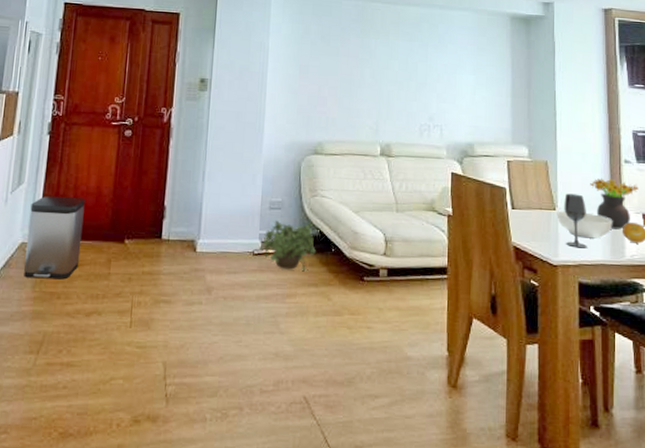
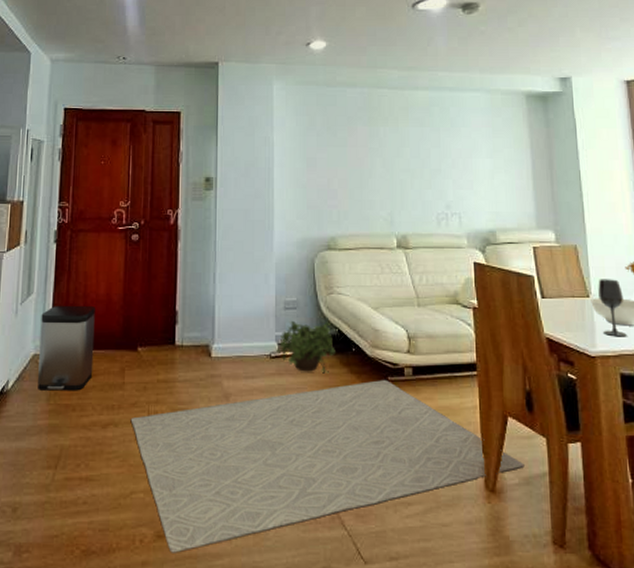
rug: none [114,280,485,437] -> present [130,380,524,553]

